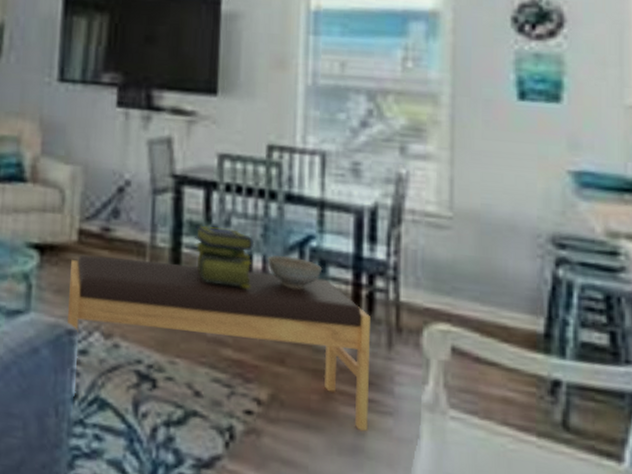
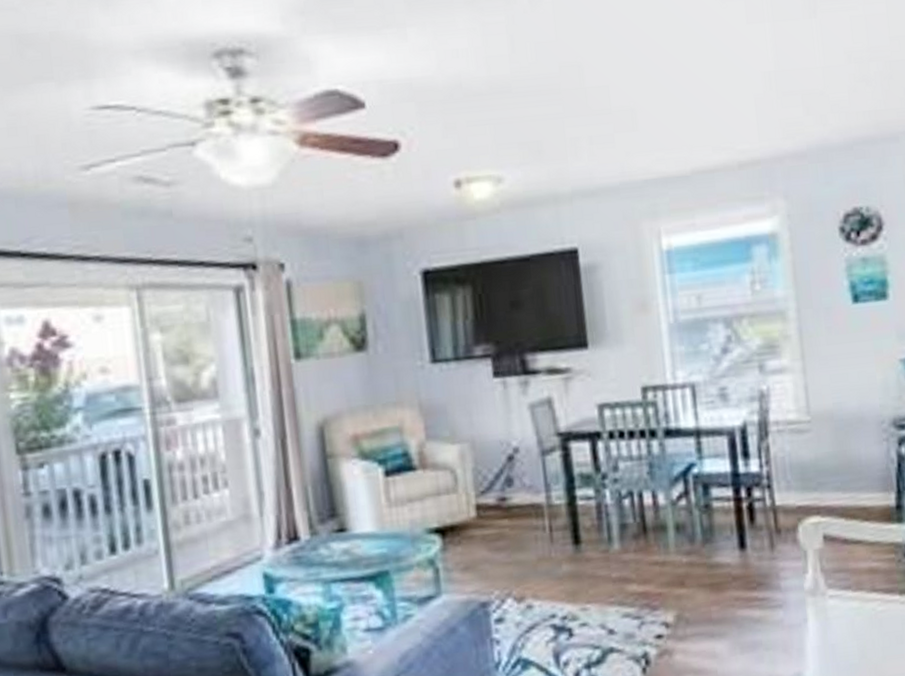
bench: present [67,255,370,432] -> none [473,500,763,628]
stack of books: present [194,225,254,288] -> none [586,472,645,528]
decorative bowl: present [267,255,323,290] -> none [656,486,706,516]

